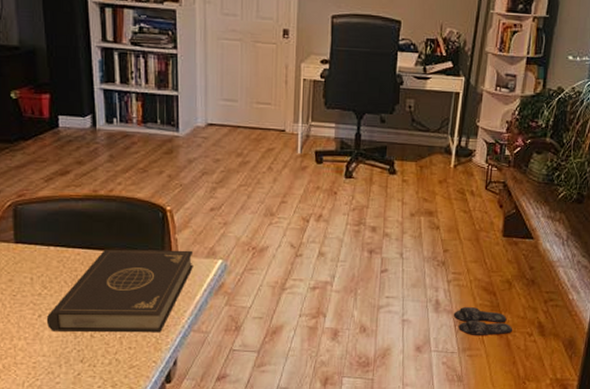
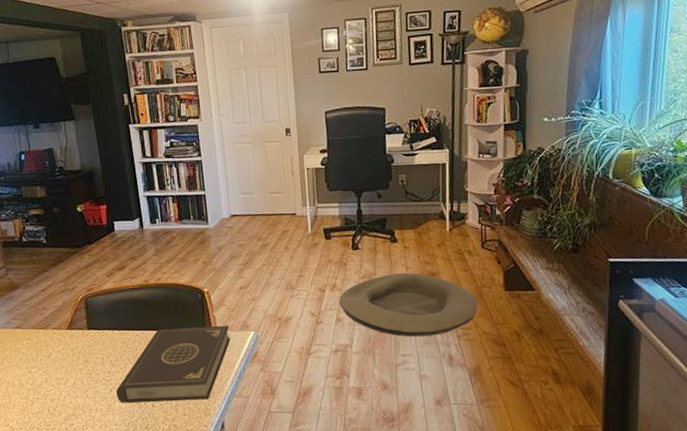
dog bed: none [323,208,473,279] -> present [339,272,478,337]
slippers: present [454,306,512,336] -> none [468,359,527,388]

